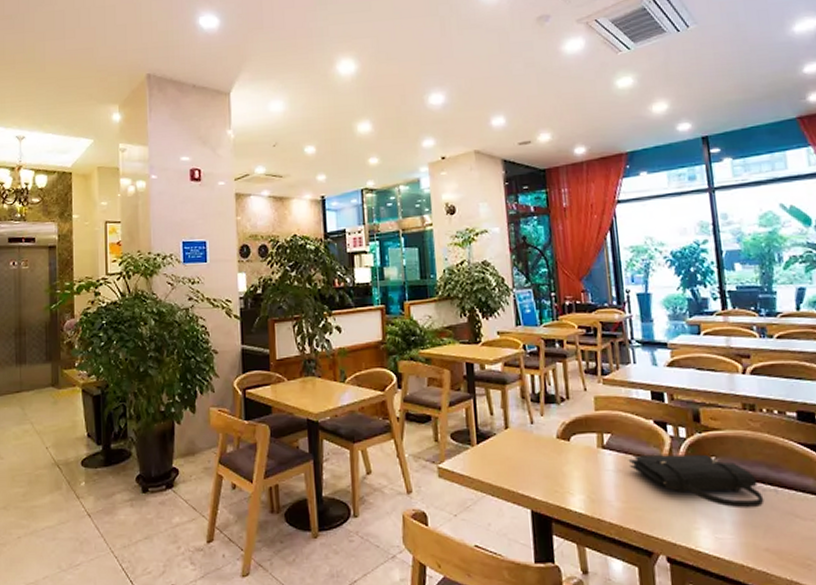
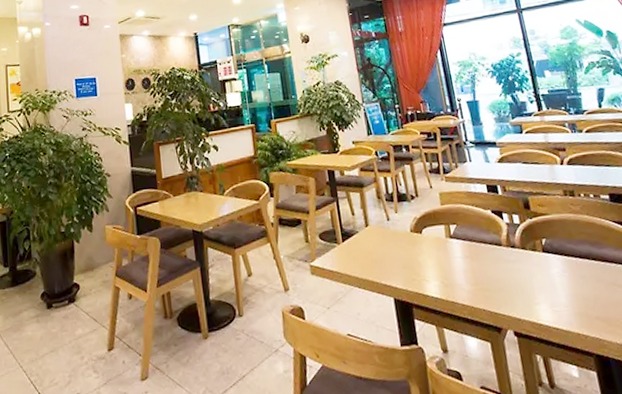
handbag: present [628,454,765,509] -> none [473,236,591,283]

